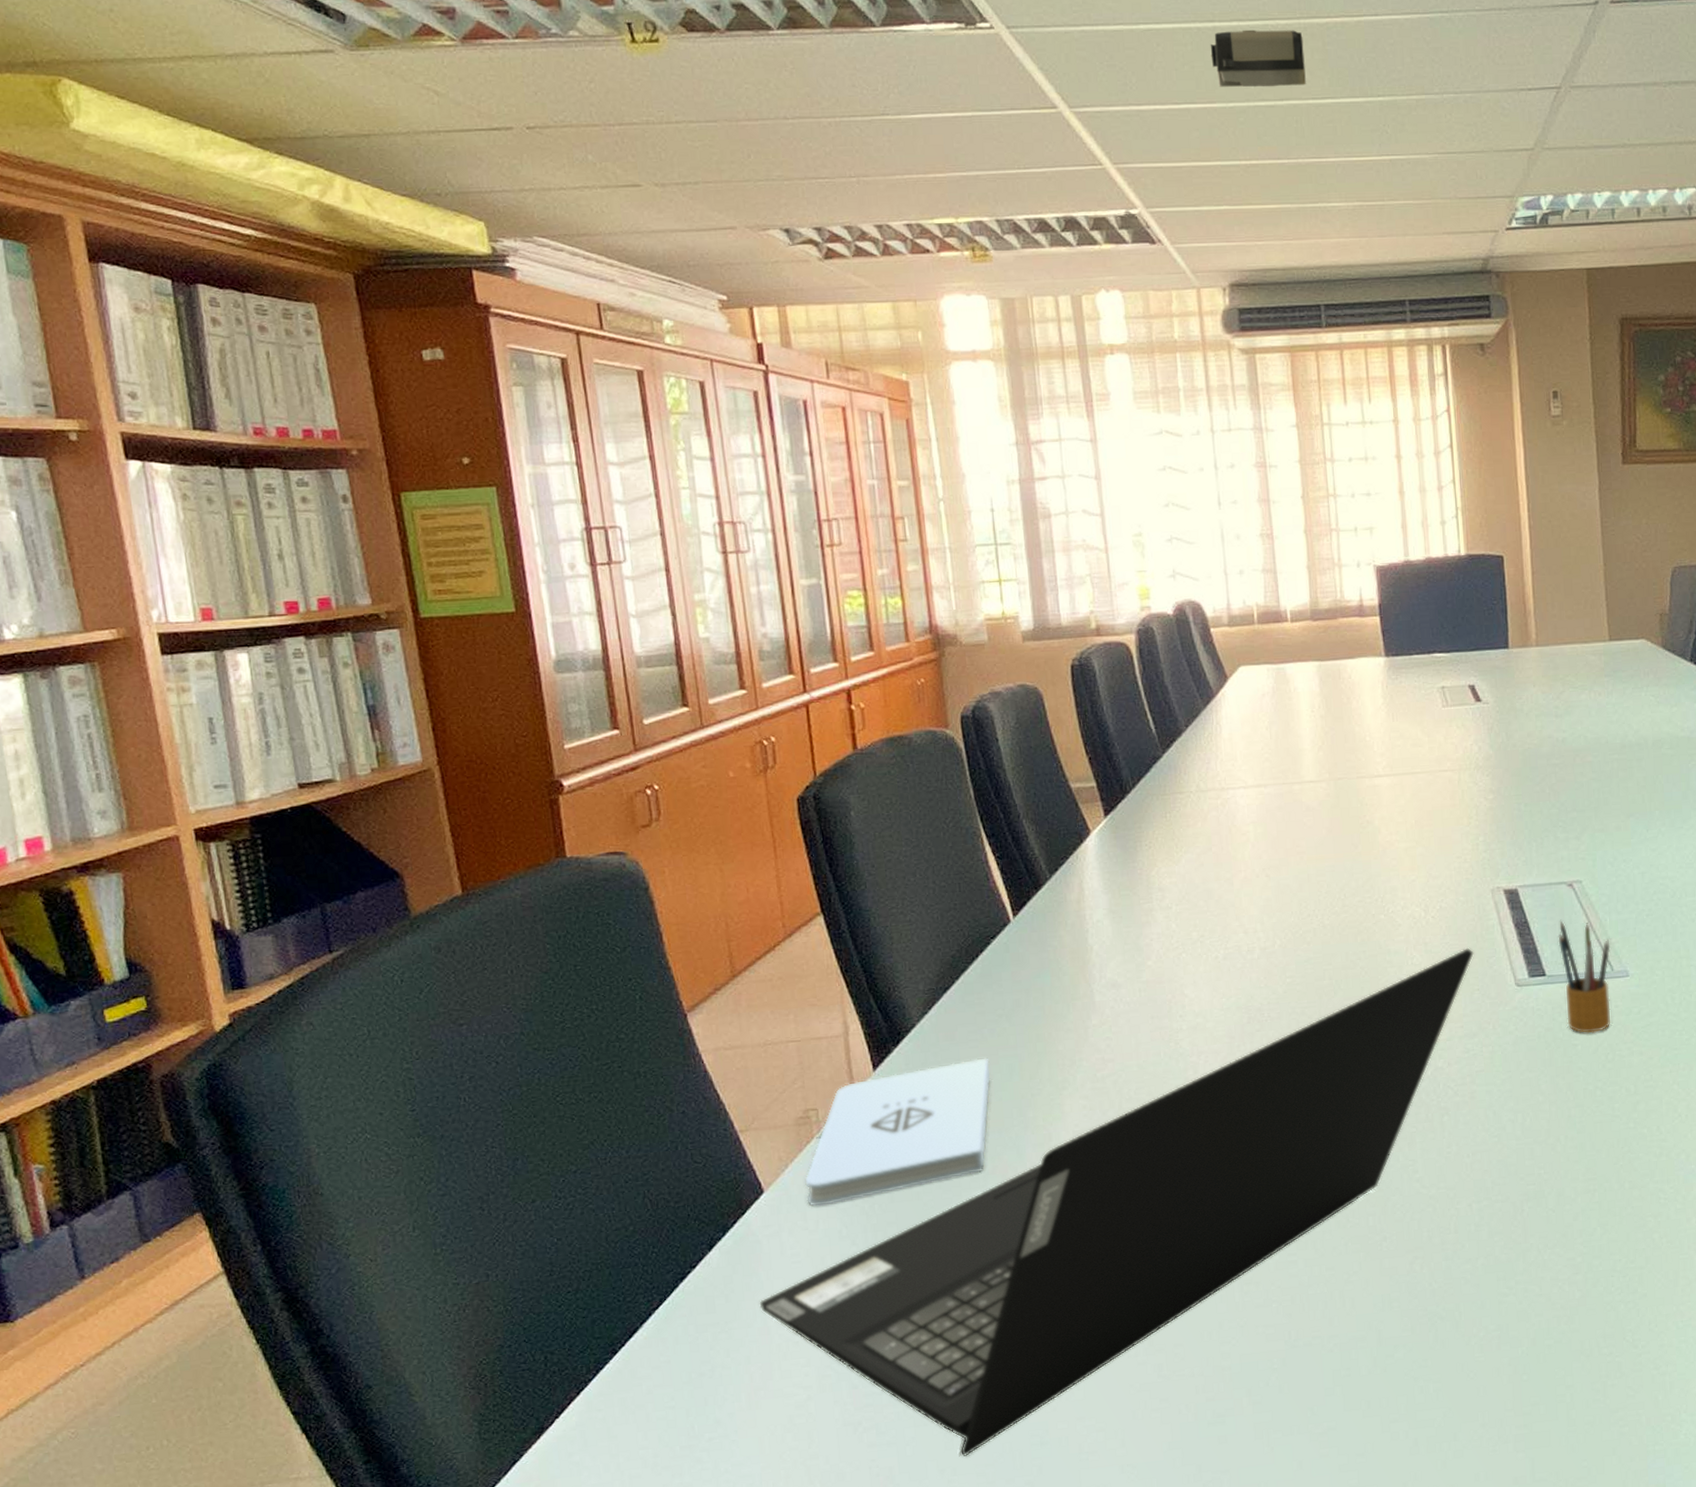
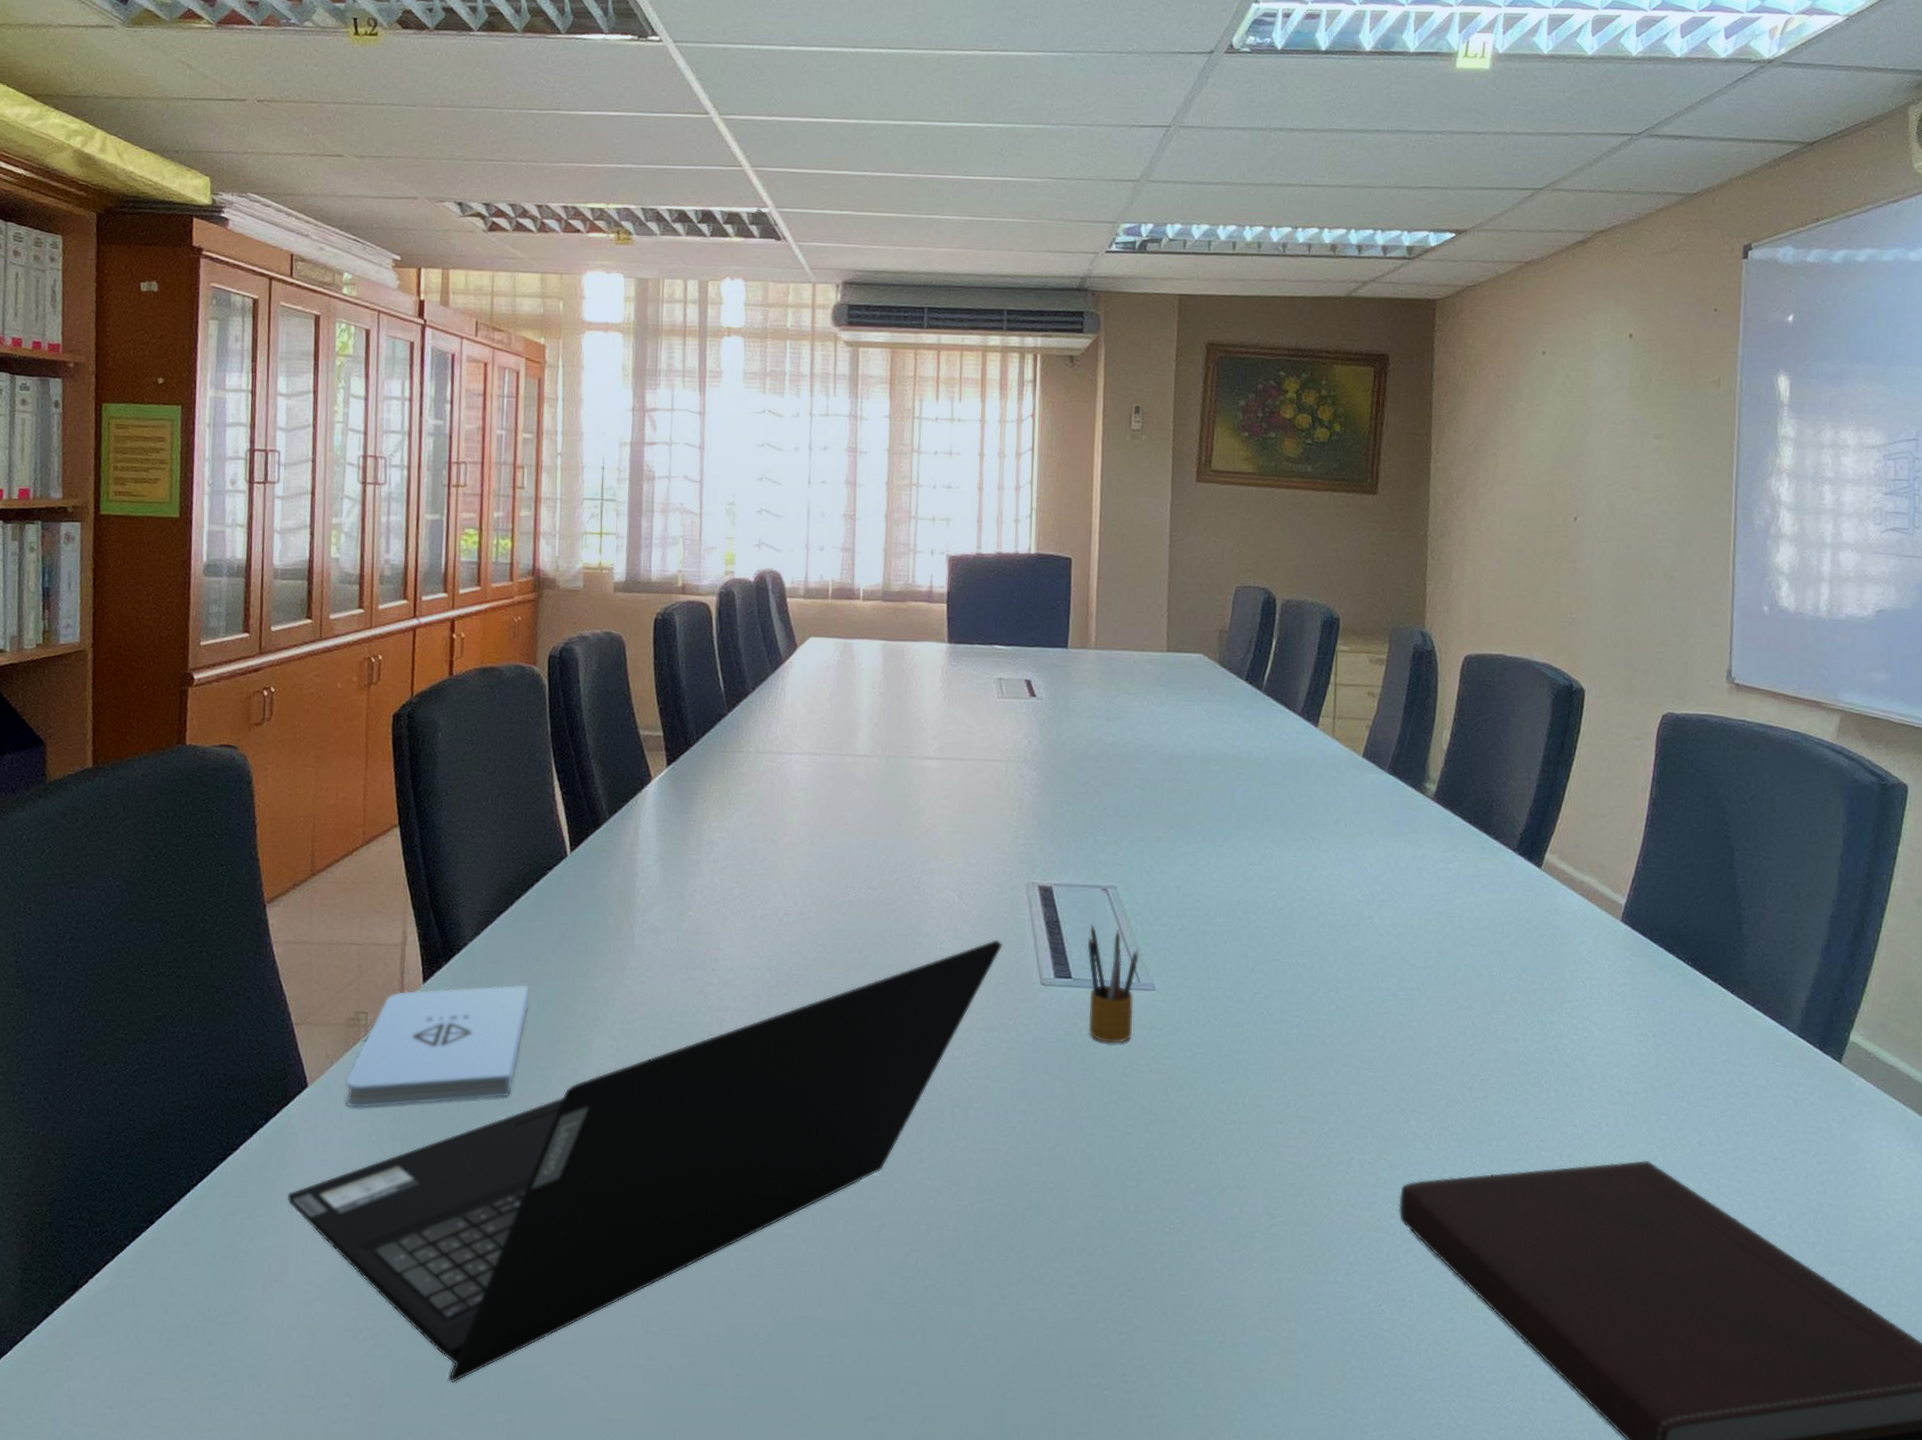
projector: present [1210,29,1306,88] -> none [850,56,936,109]

